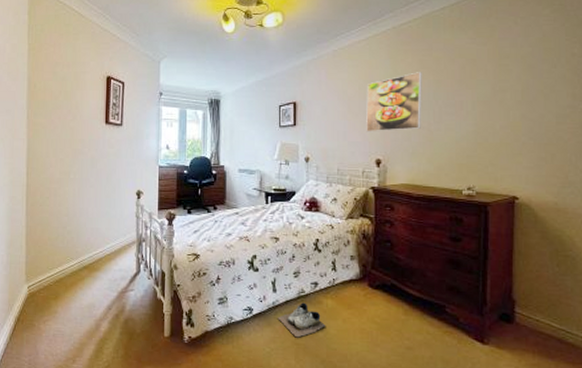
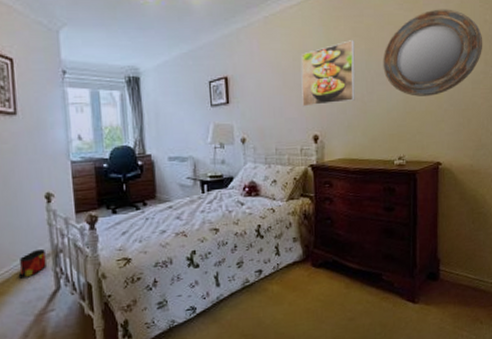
bag: none [109,237,132,259] -> present [18,249,47,279]
shoe: present [278,302,326,338] -> none [223,292,273,329]
home mirror: none [452,43,570,128] -> present [383,9,483,97]

